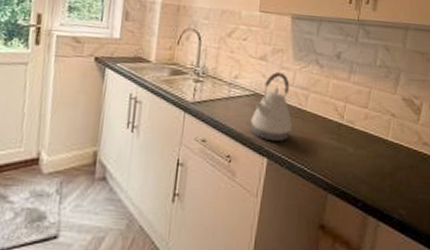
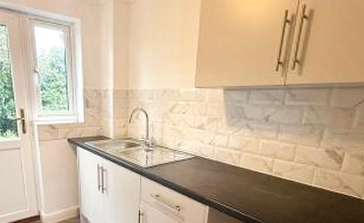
kettle: present [250,72,293,142] -> none [193,138,229,193]

